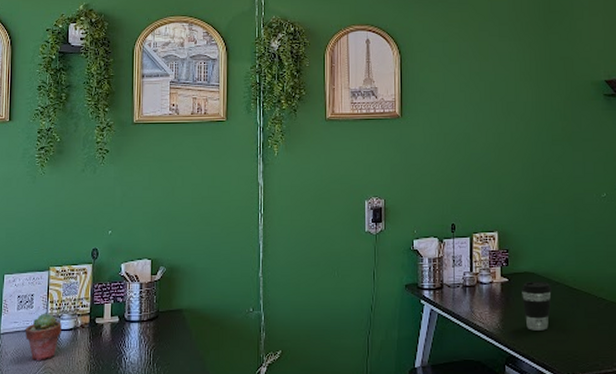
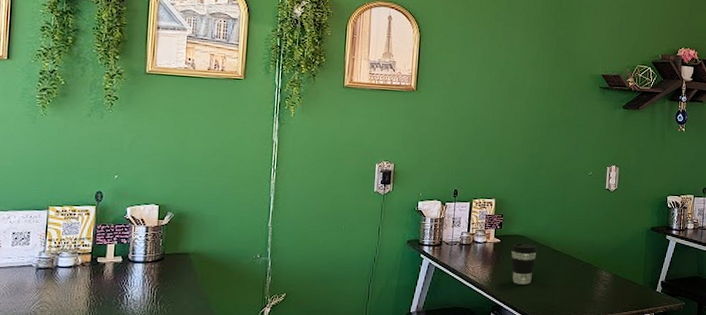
potted succulent: present [25,313,61,360] -> none [19,250,60,295]

